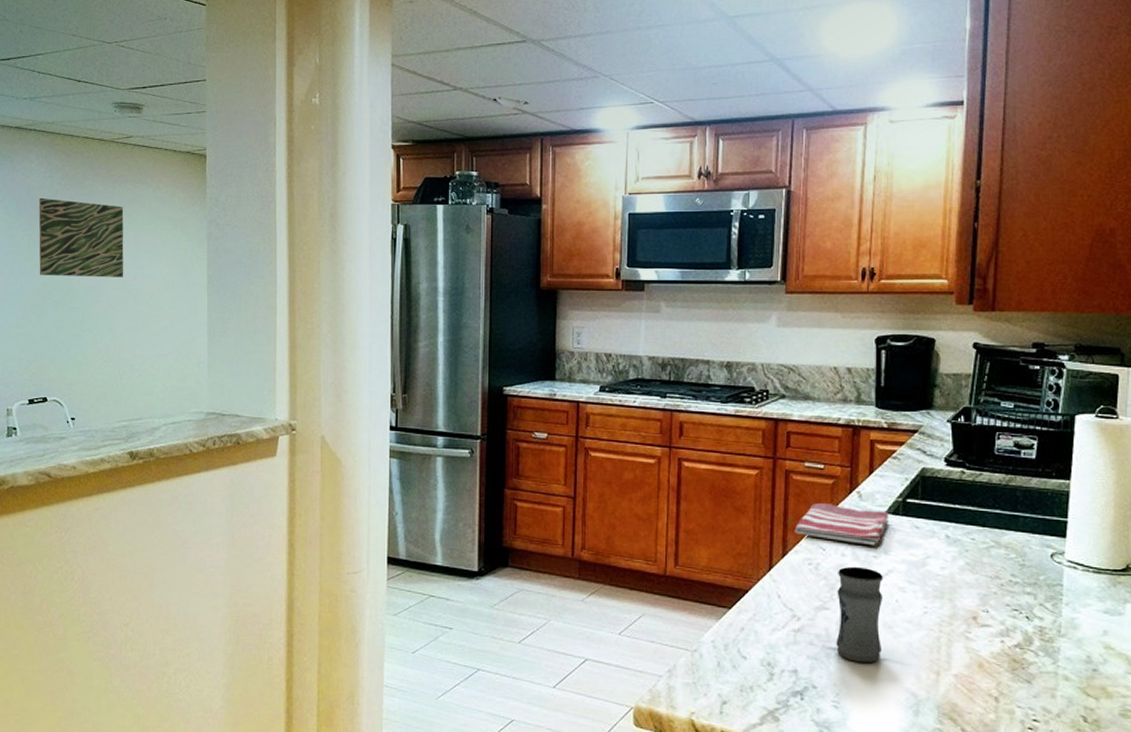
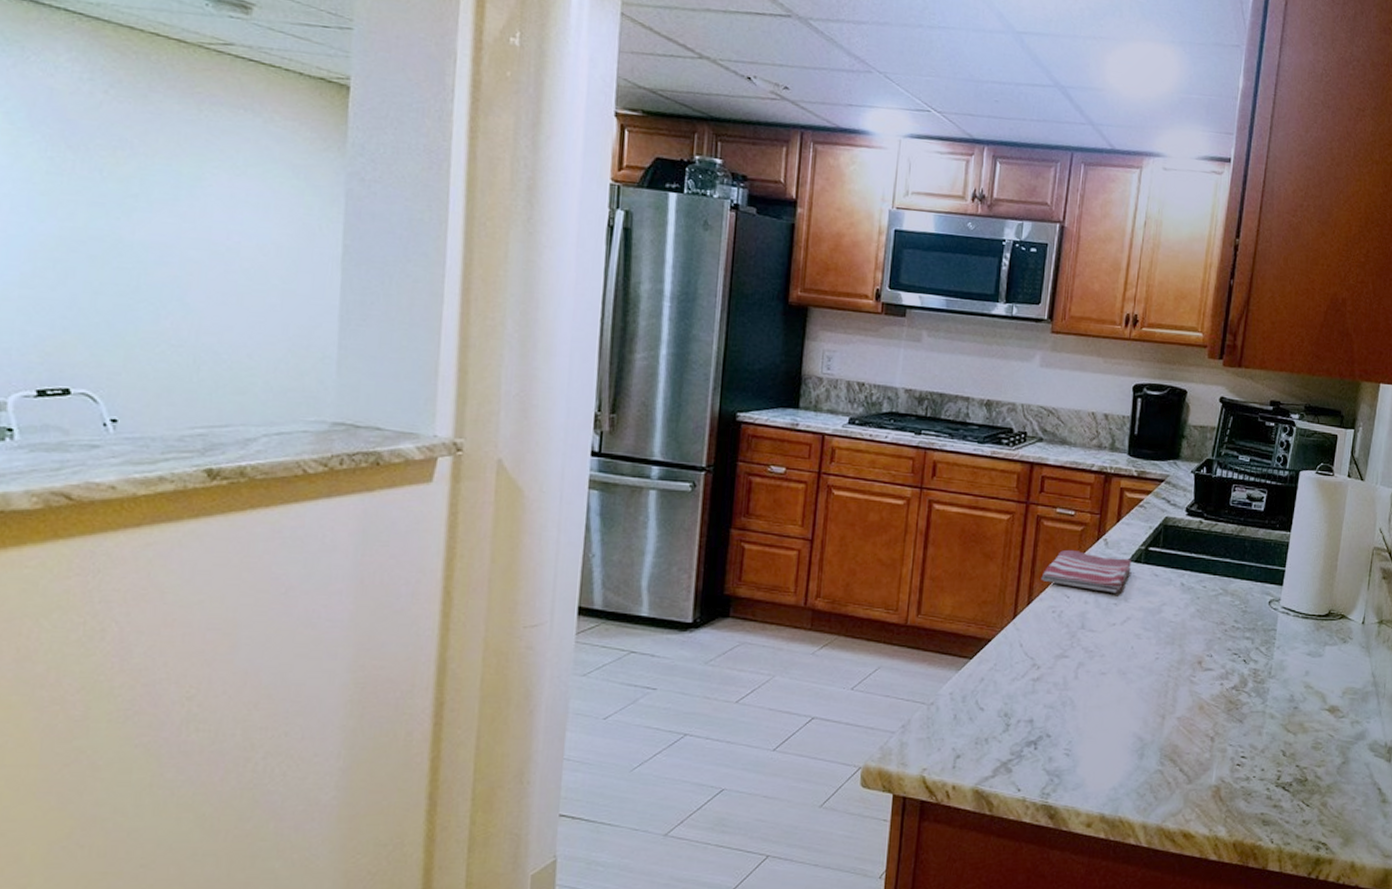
wall art: present [39,197,124,277] -> none [64,107,214,234]
jar: present [836,566,883,663] -> none [1072,613,1122,710]

